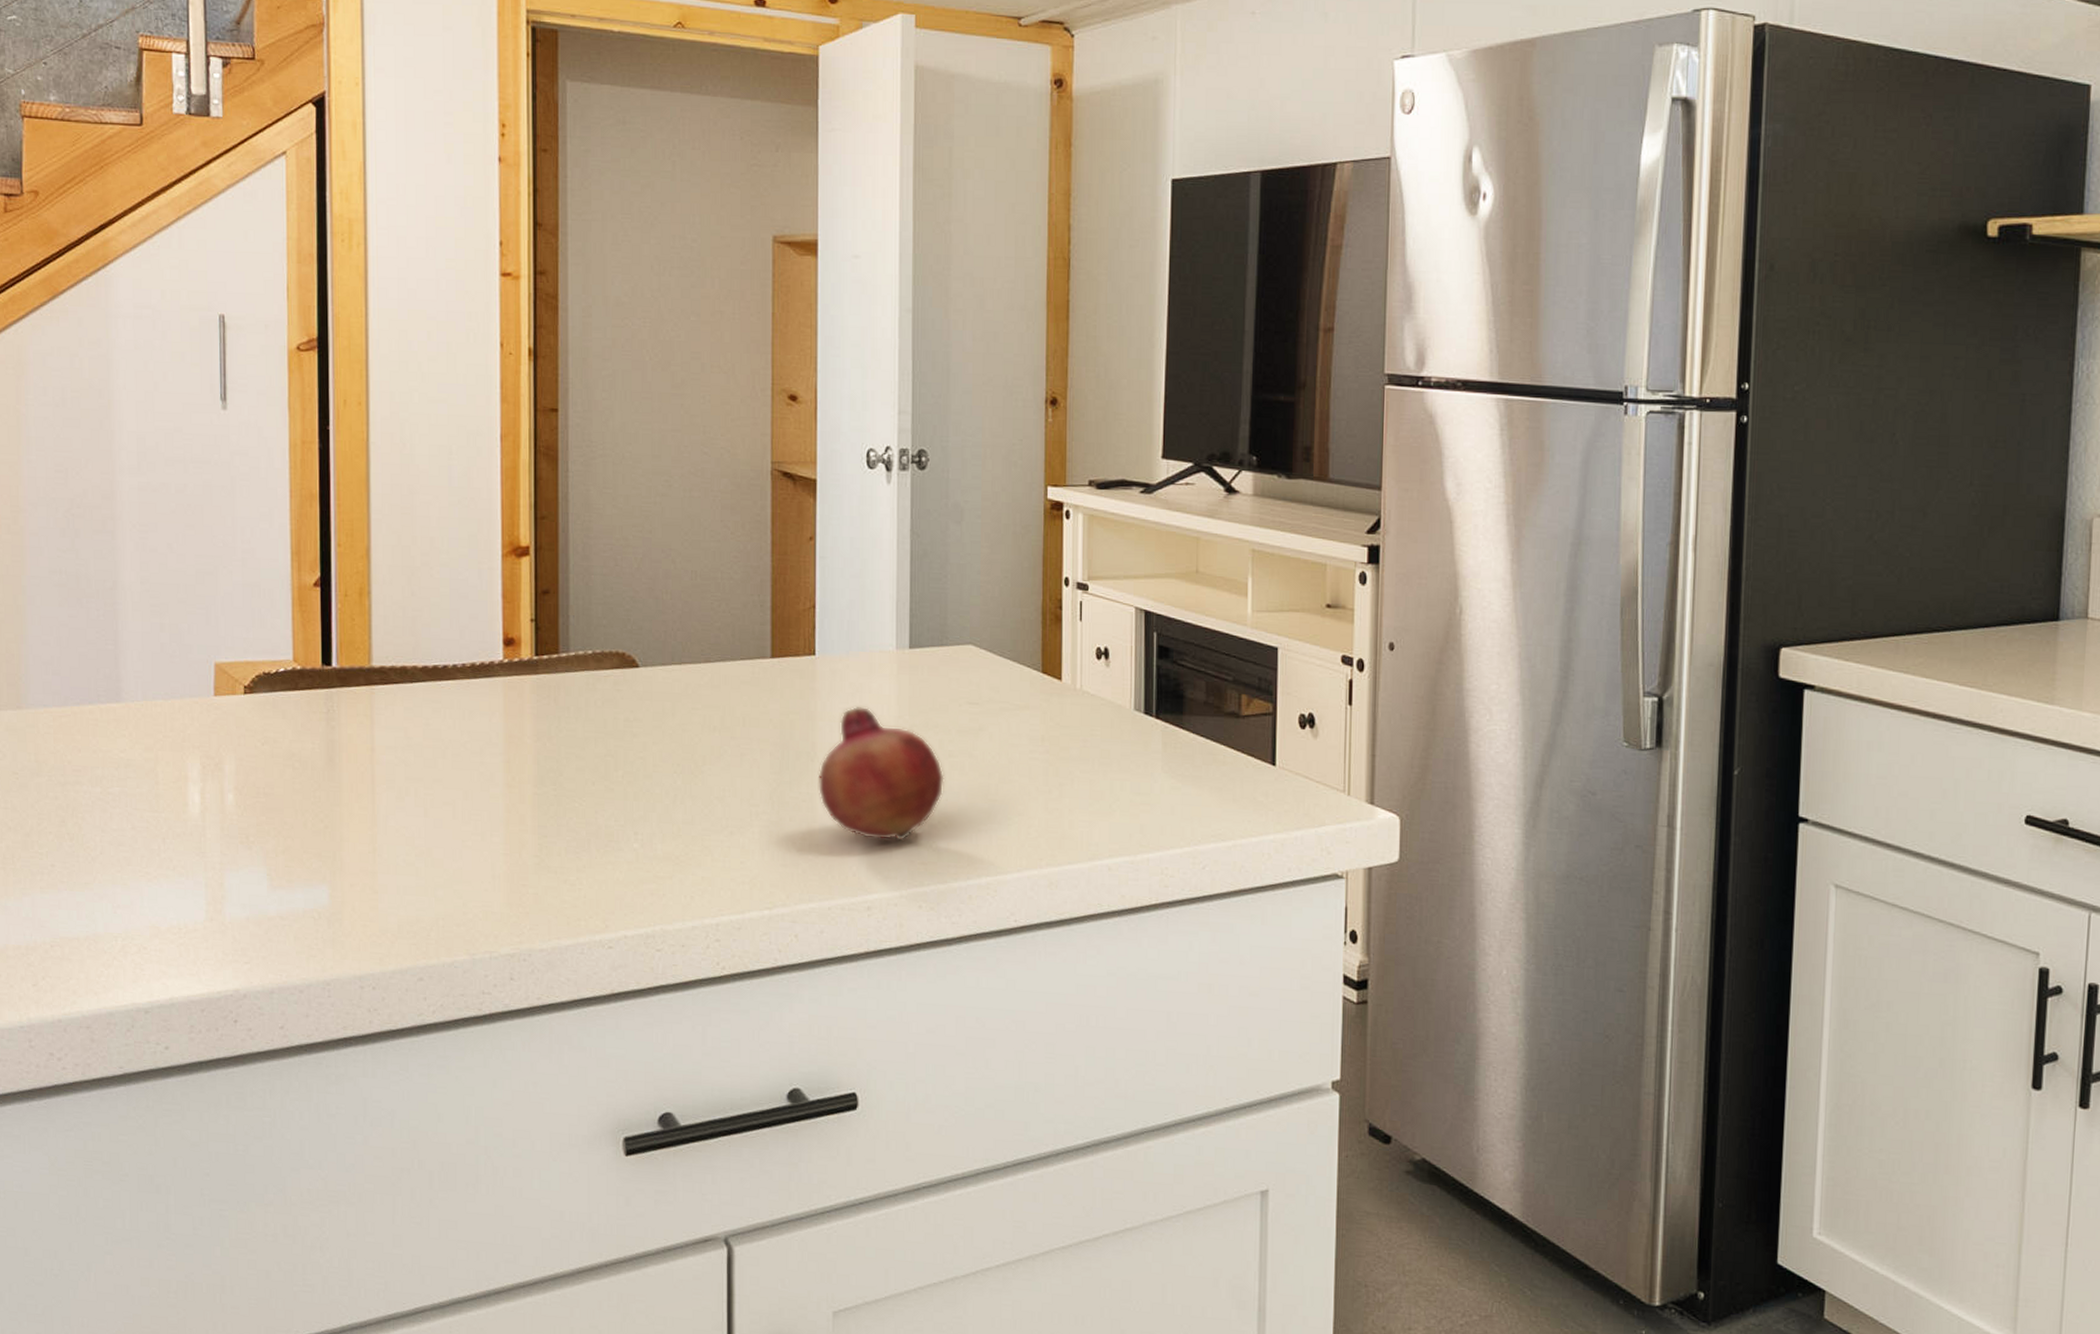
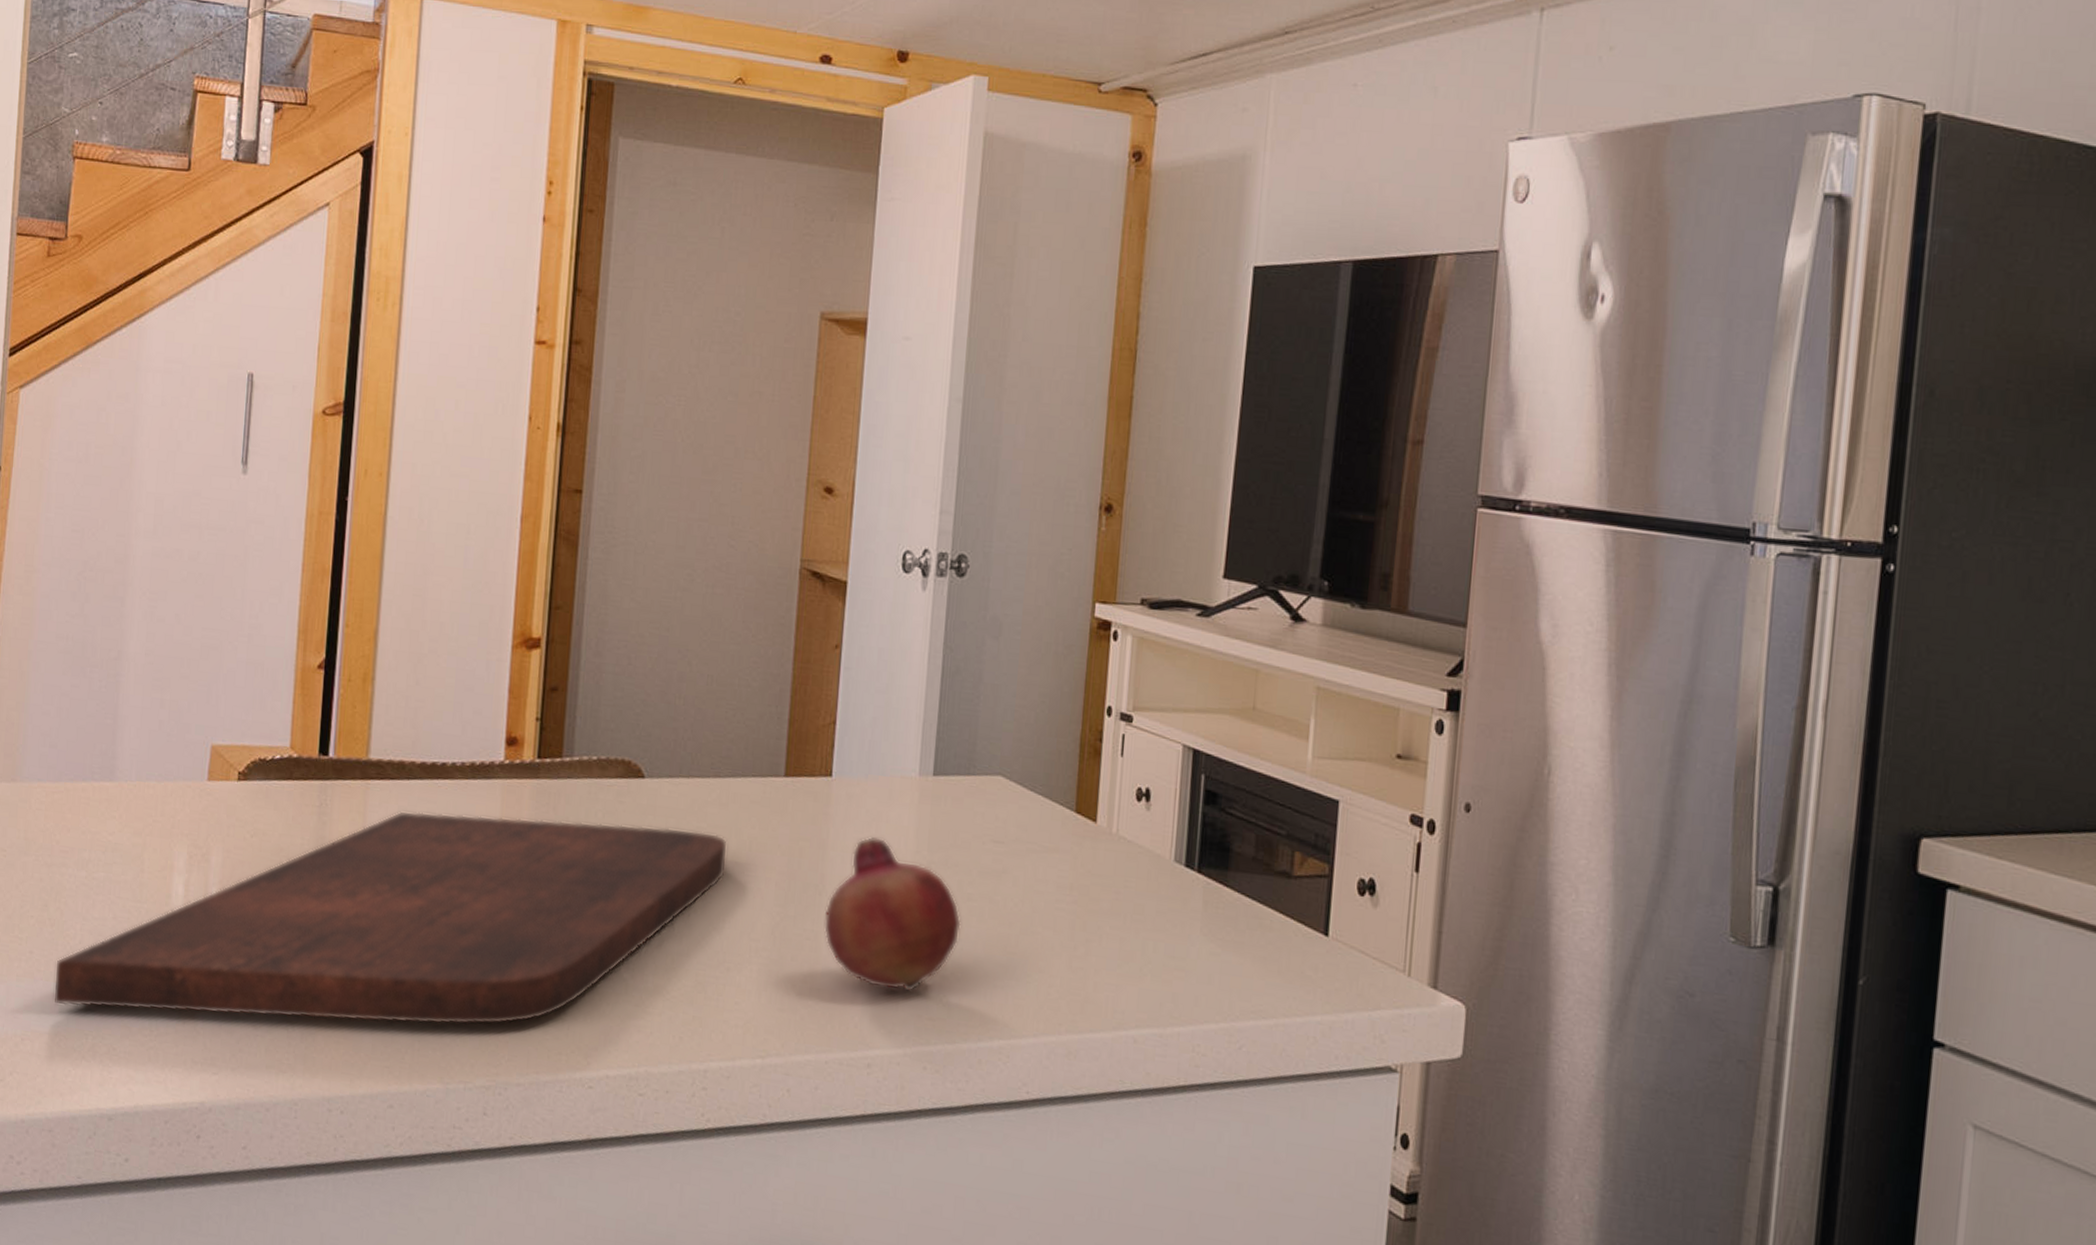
cutting board: none [78,710,723,913] -> present [53,810,728,1025]

